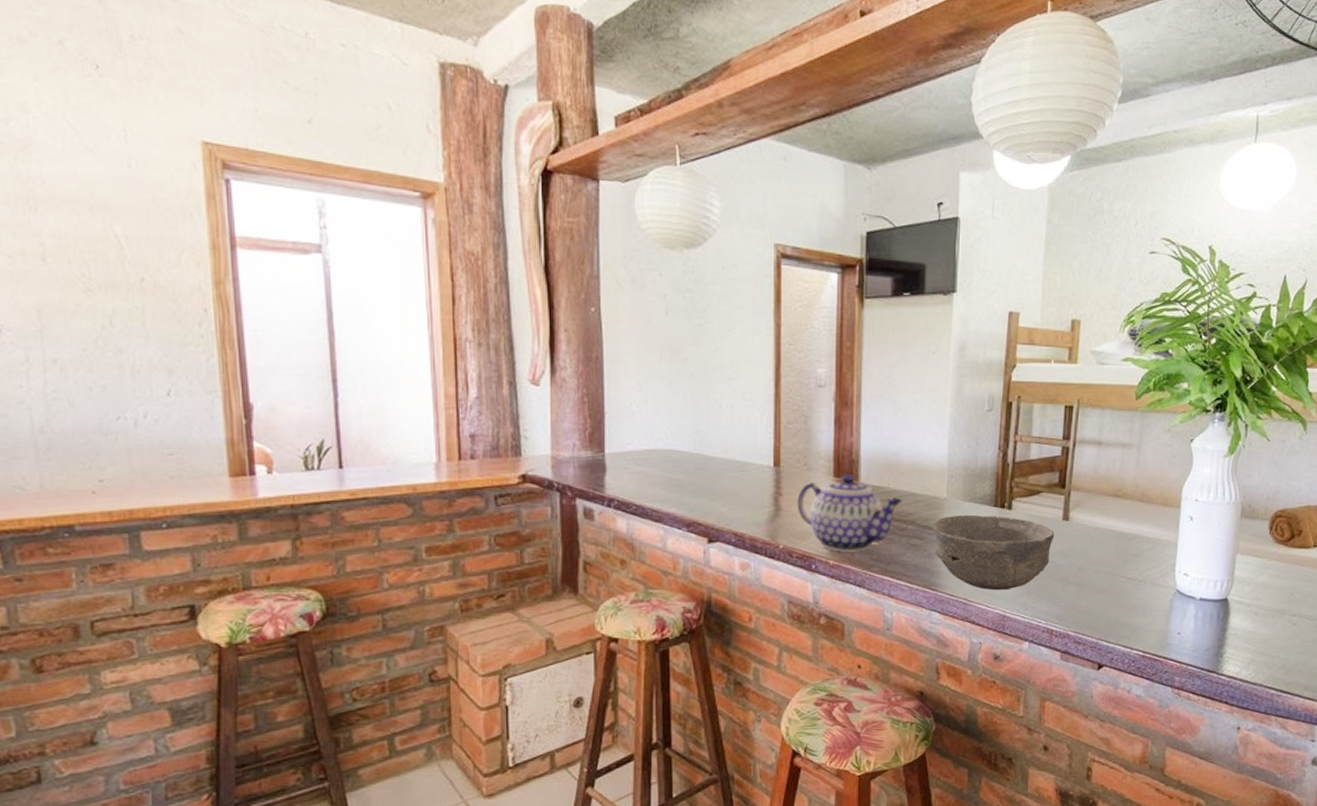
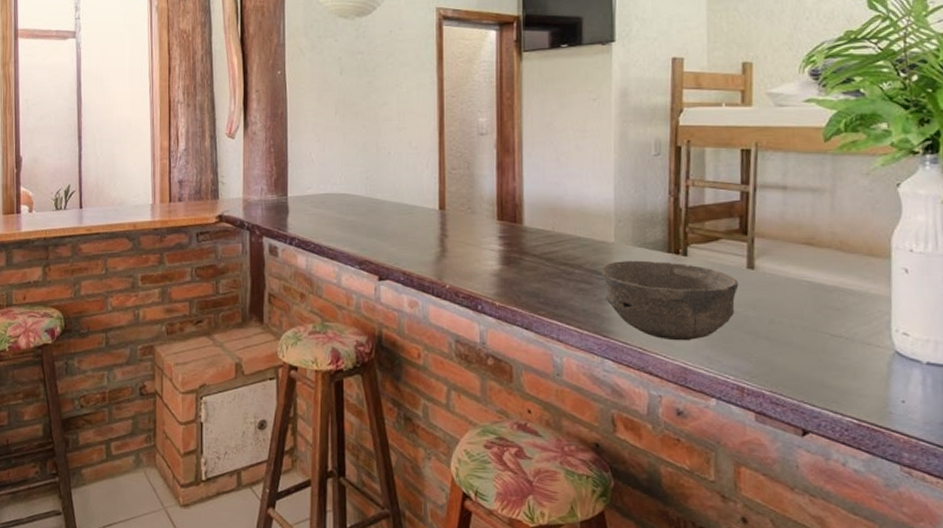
teapot: present [797,474,903,552] -> none [462,218,568,294]

